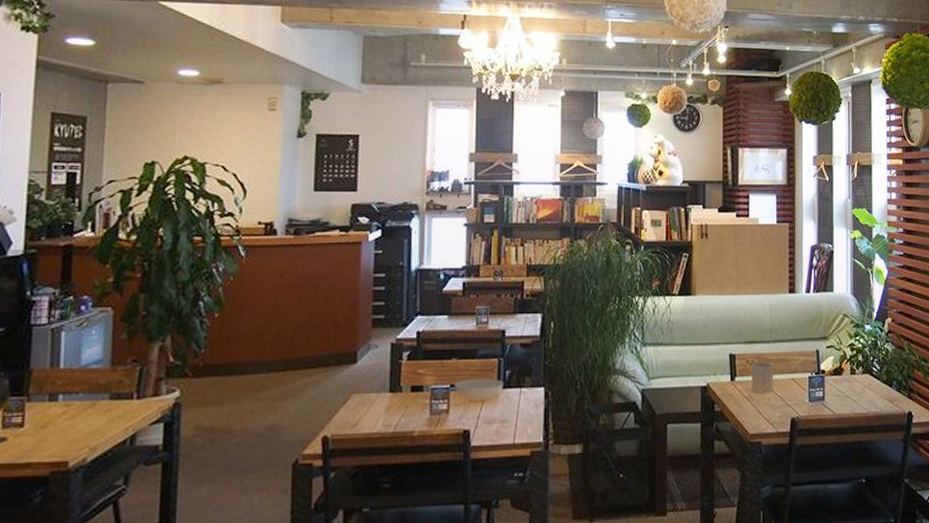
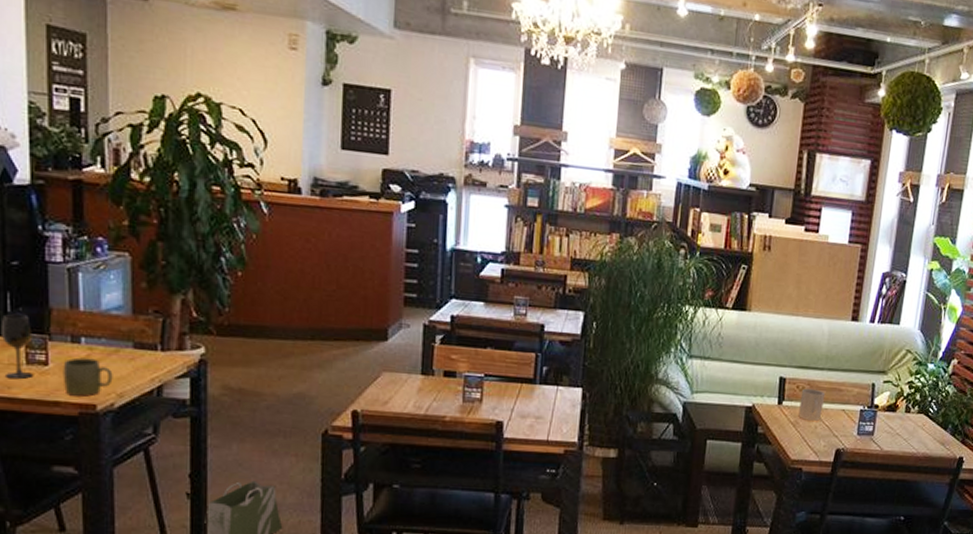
mug: none [37,414,88,455] -> present [63,357,113,397]
bowl: present [454,378,503,403] -> none [488,370,540,396]

